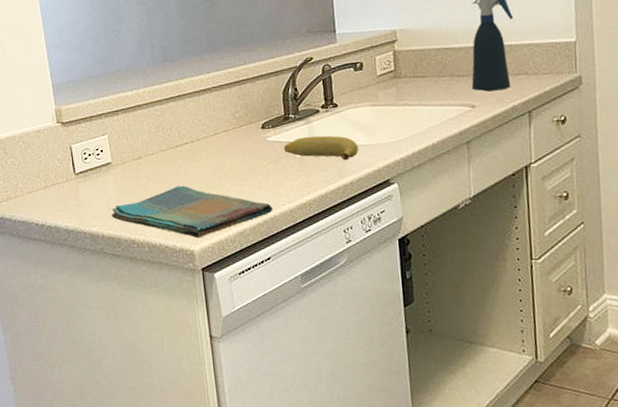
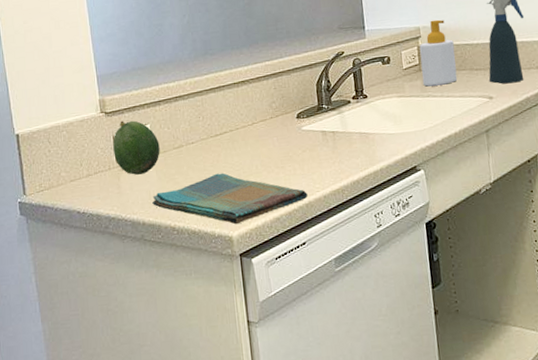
fruit: none [70,131,119,187] -> present [113,120,160,175]
banana: present [284,135,359,161] -> none [318,124,388,149]
soap bottle: none [395,21,437,95] -> present [419,19,458,87]

